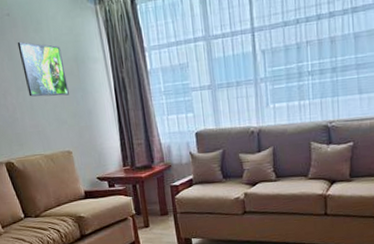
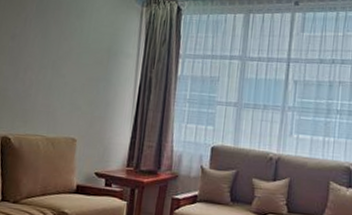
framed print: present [17,41,69,97] -> none [50,23,97,83]

